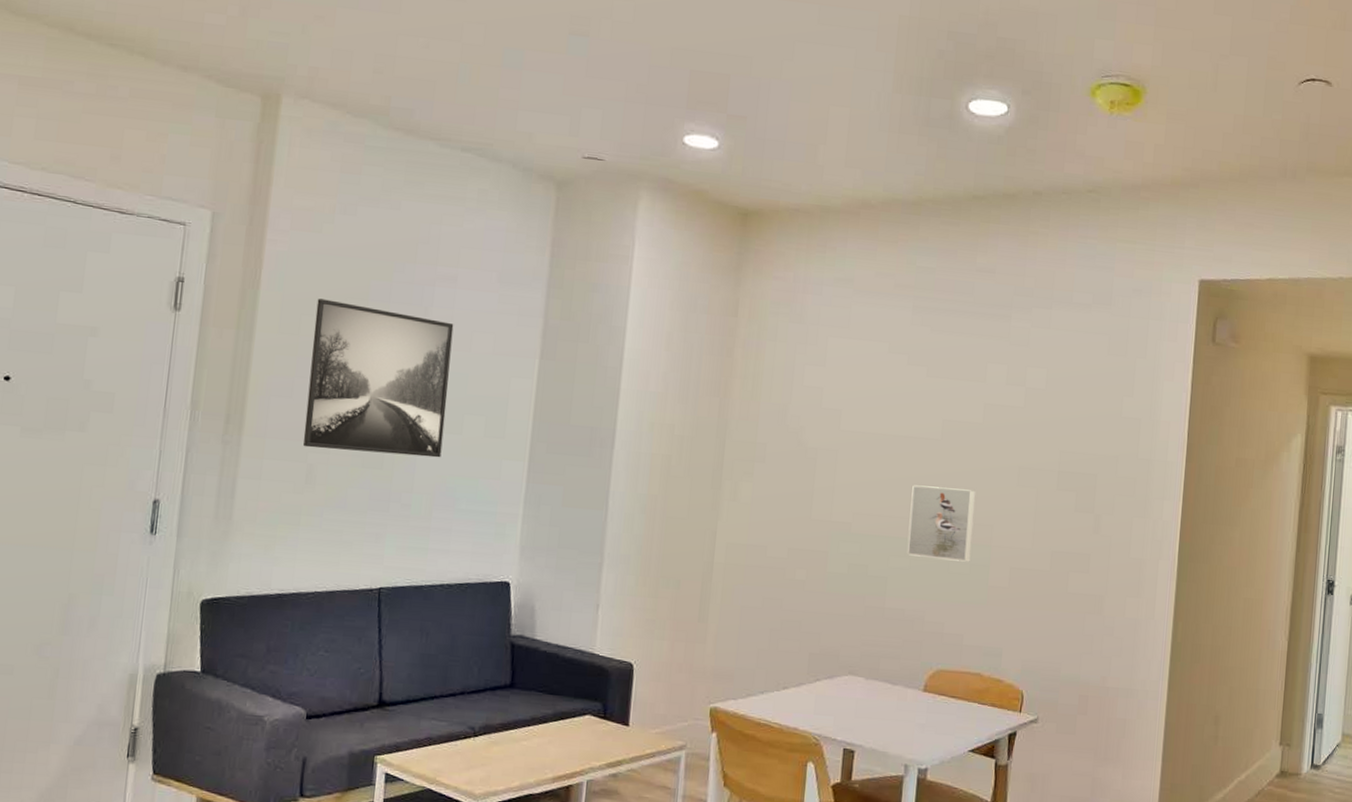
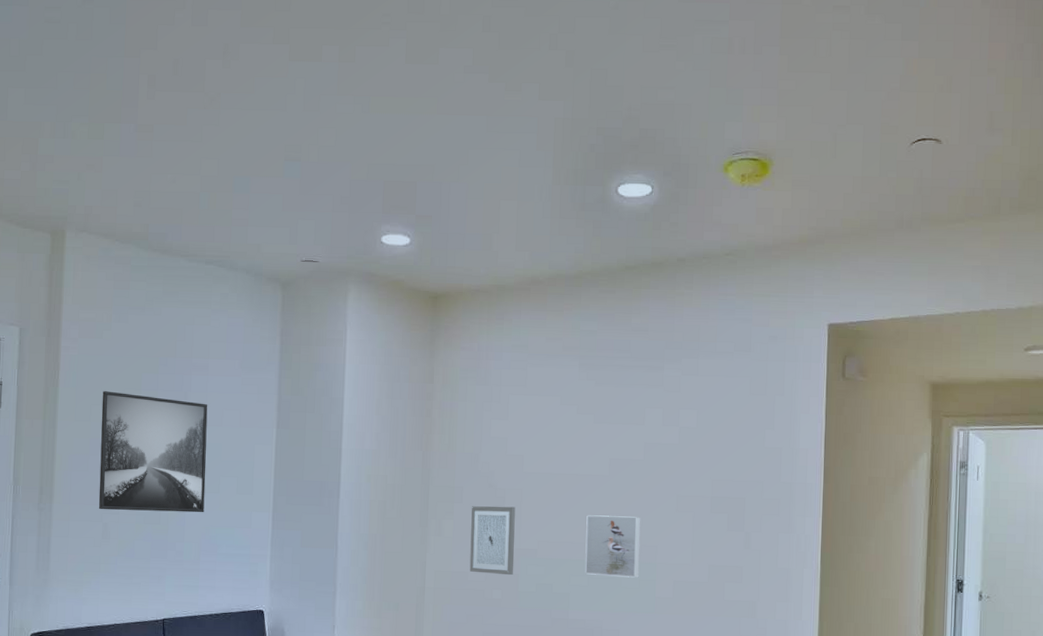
wall art: none [769,467,829,553] -> present [469,506,515,576]

